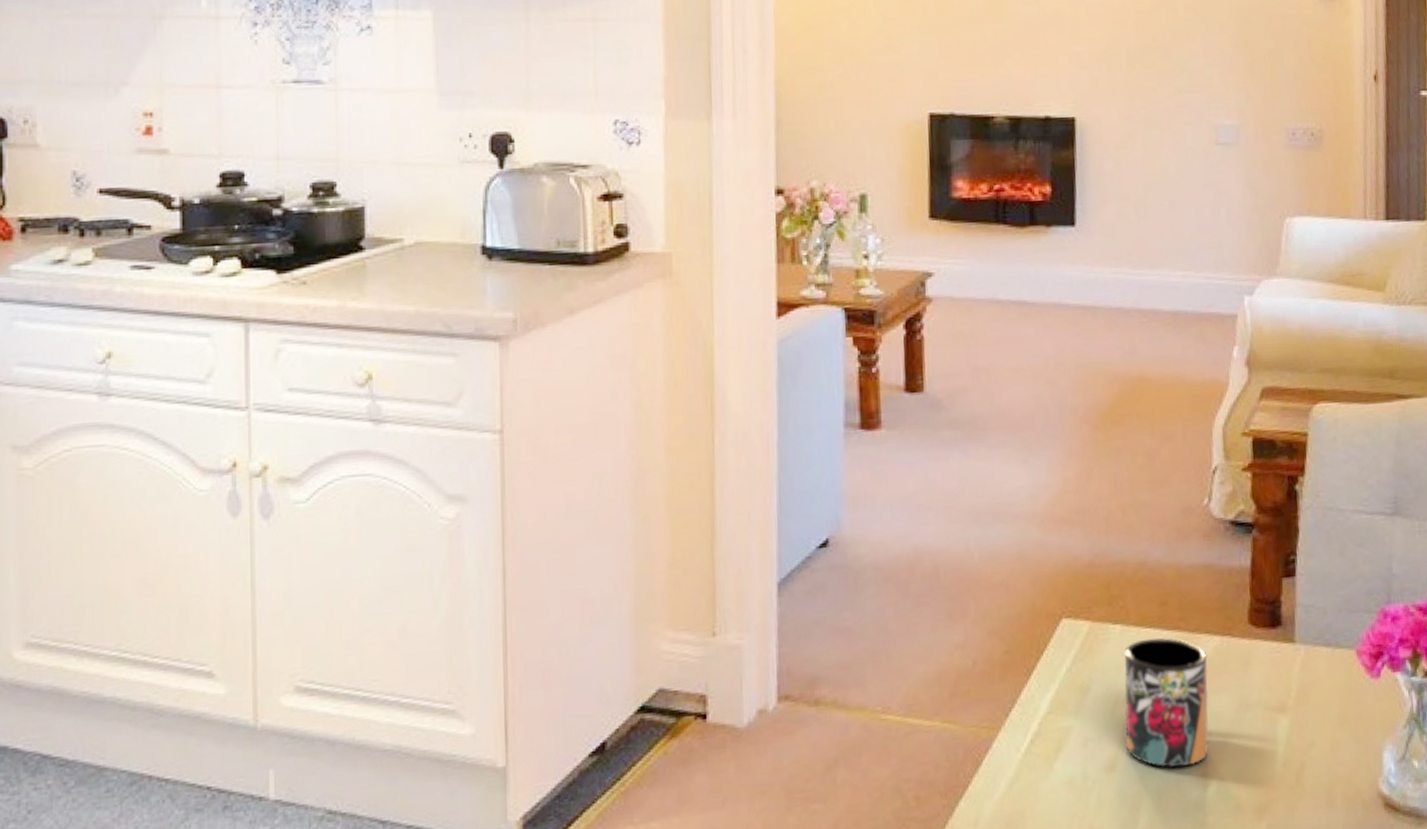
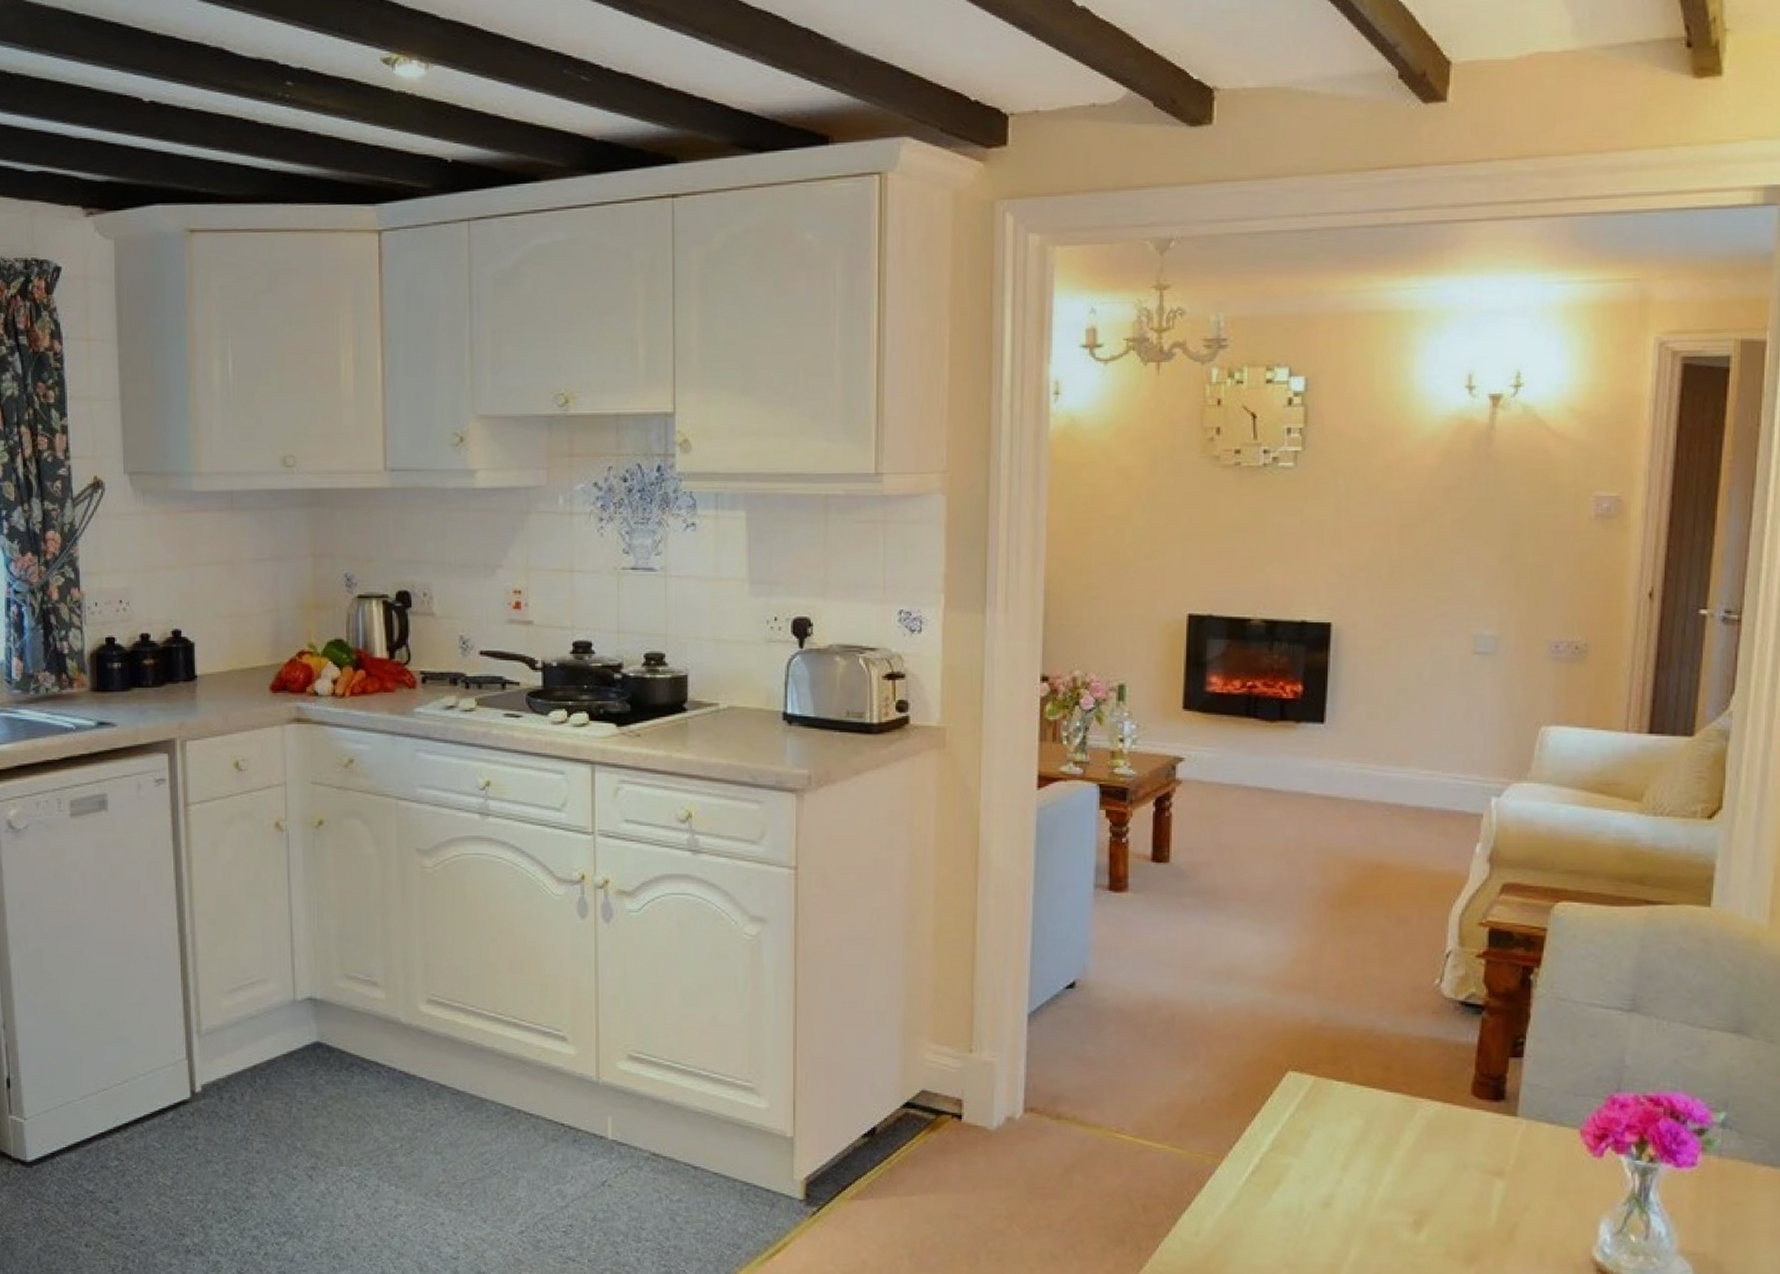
mug: present [1124,637,1209,768] -> none [1341,1097,1428,1212]

